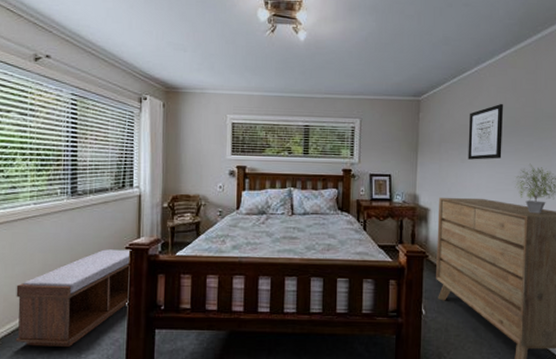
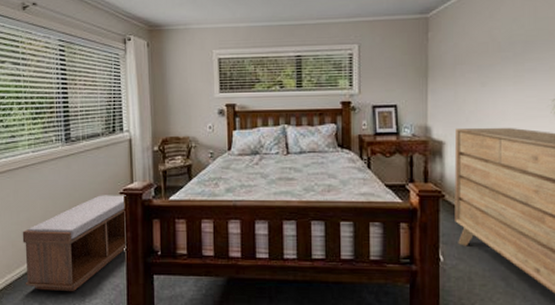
wall art: present [468,104,503,160] -> none [489,14,533,83]

